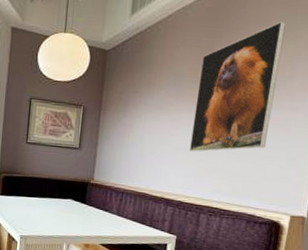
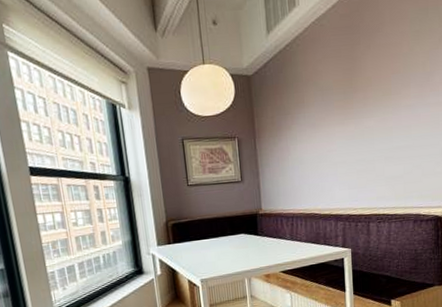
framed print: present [190,21,286,152] -> none [345,17,420,164]

